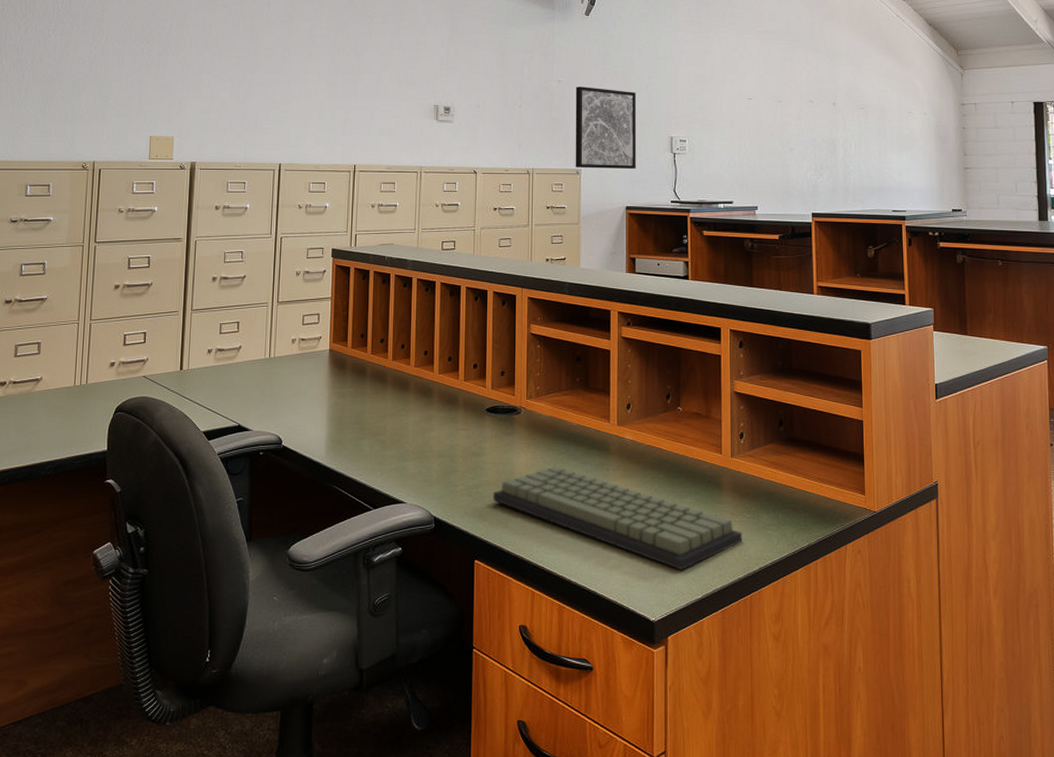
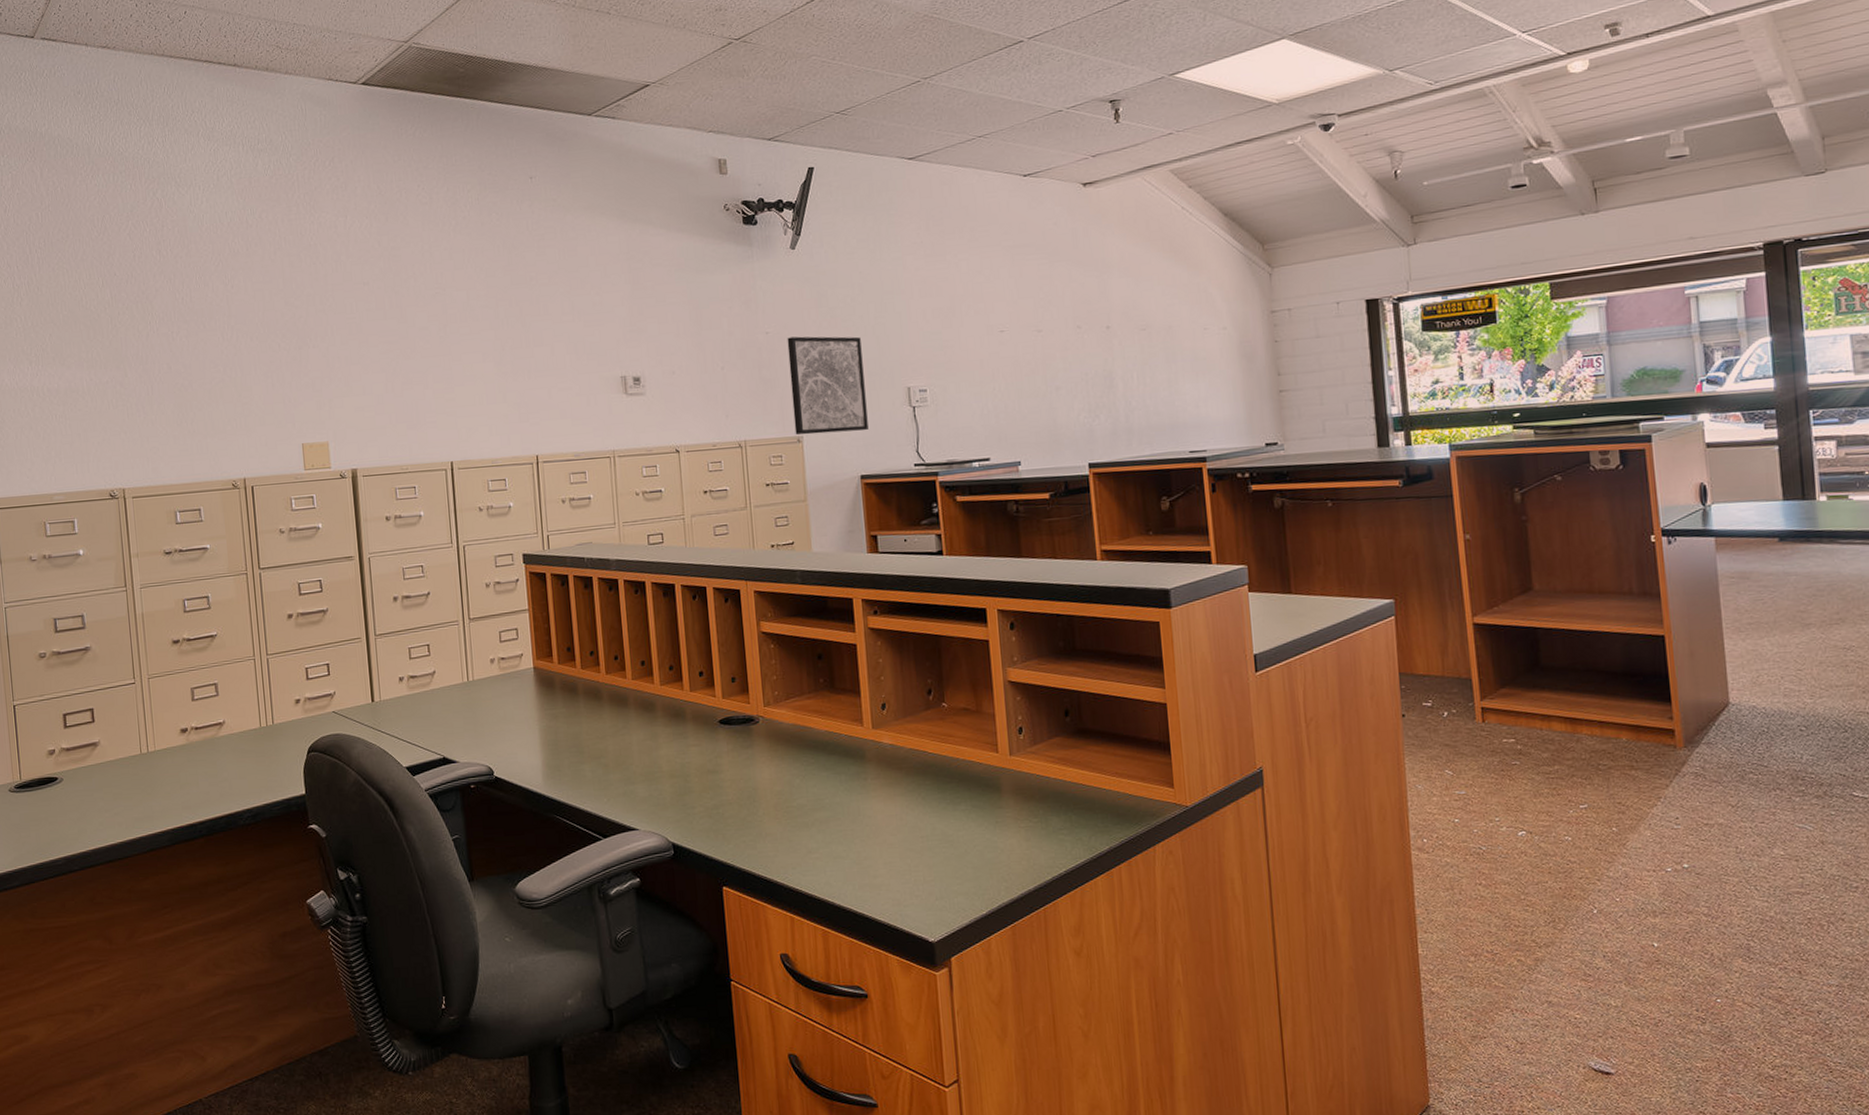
keyboard: present [492,466,743,570] -> none [735,779,1030,885]

